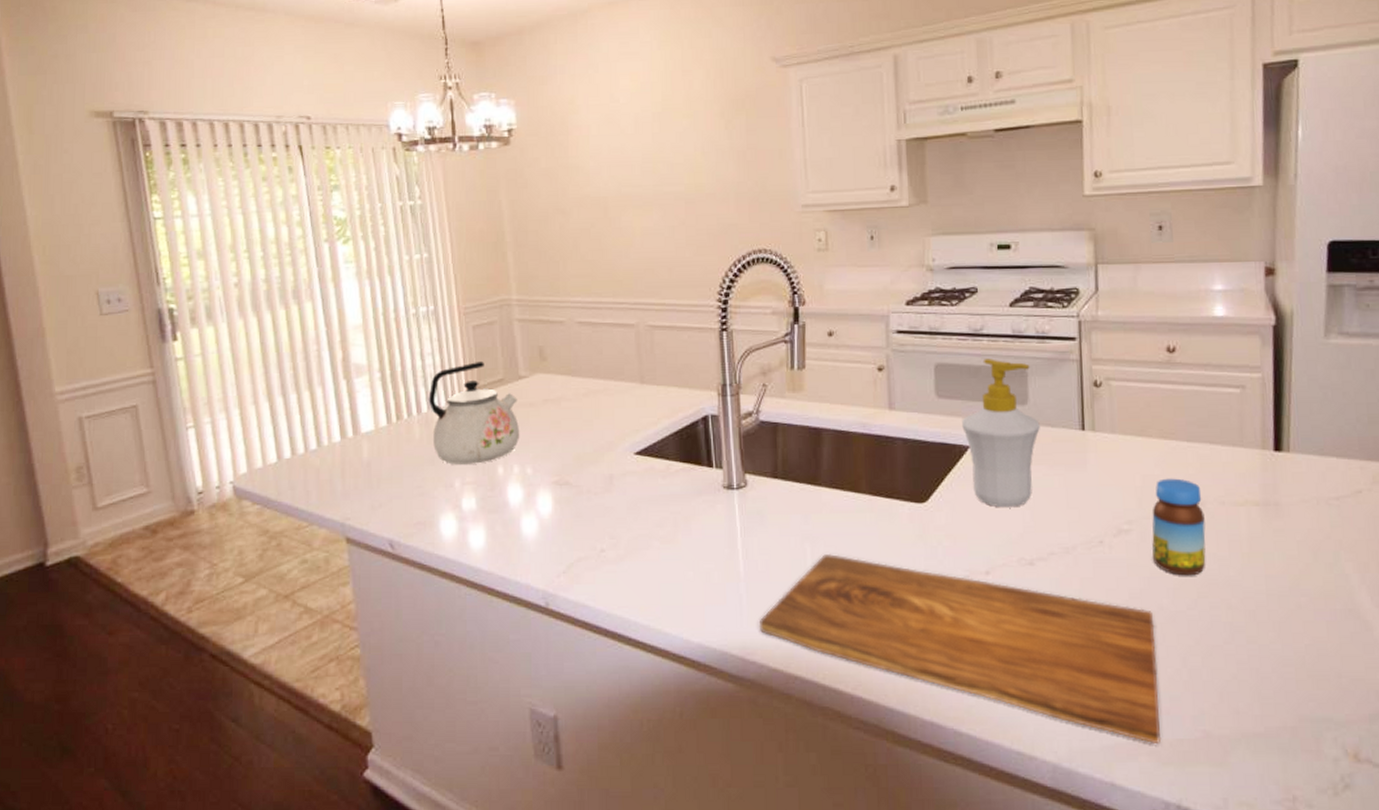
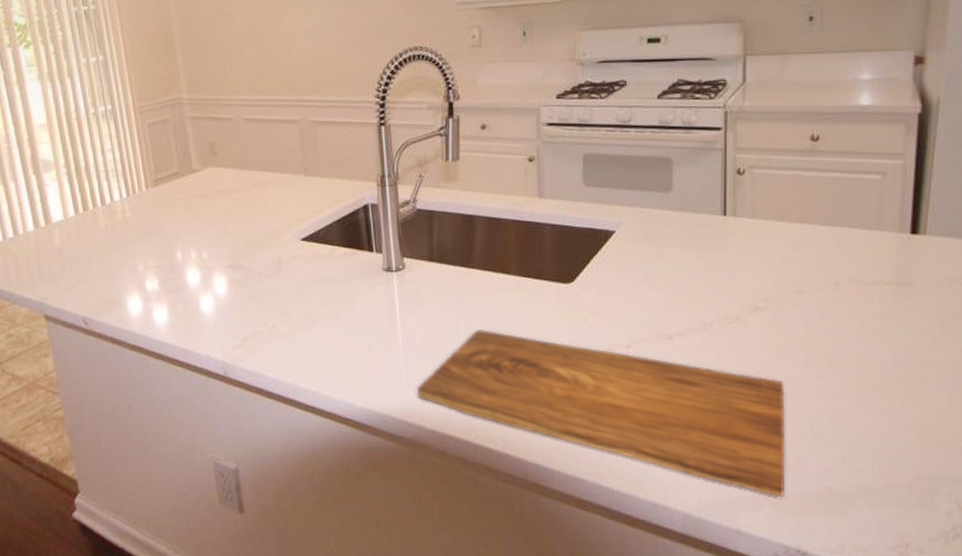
kettle: present [428,360,520,465] -> none [110,156,196,250]
soap bottle: present [962,359,1040,508] -> none [608,149,683,288]
jar: present [1152,478,1206,576] -> none [786,260,839,349]

